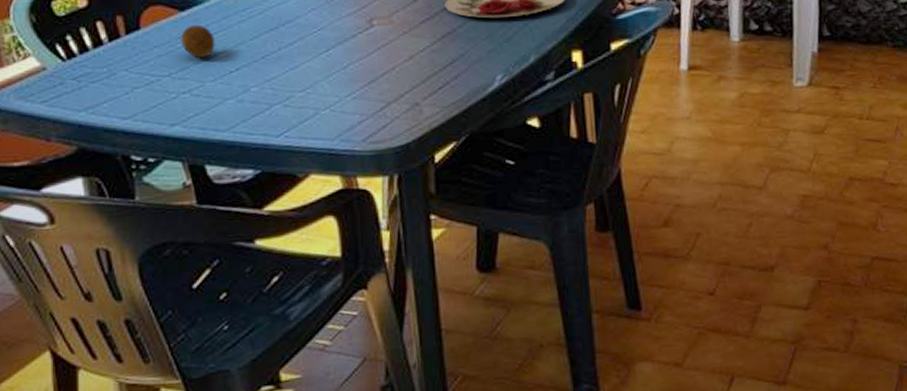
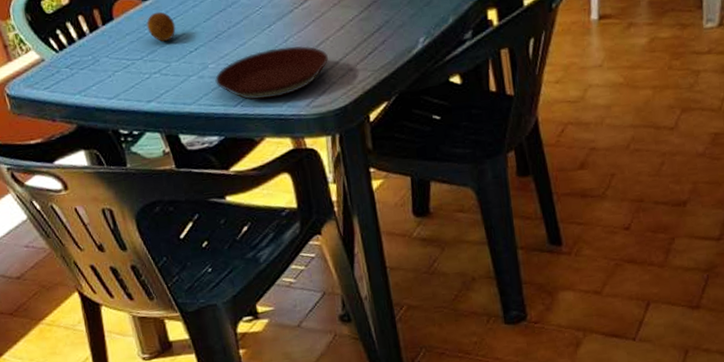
plate: none [257,74,392,131] -> present [215,45,328,100]

